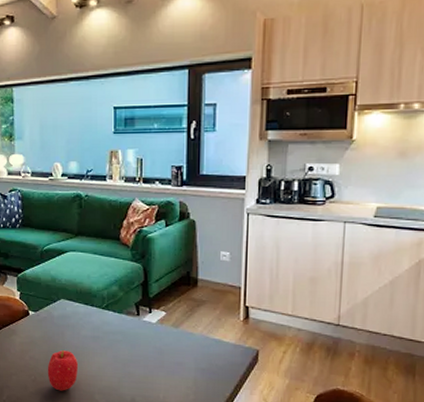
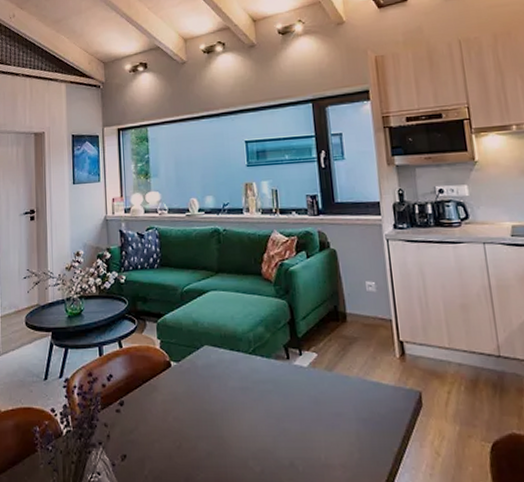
fruit: present [47,349,79,391] -> none [193,406,228,459]

